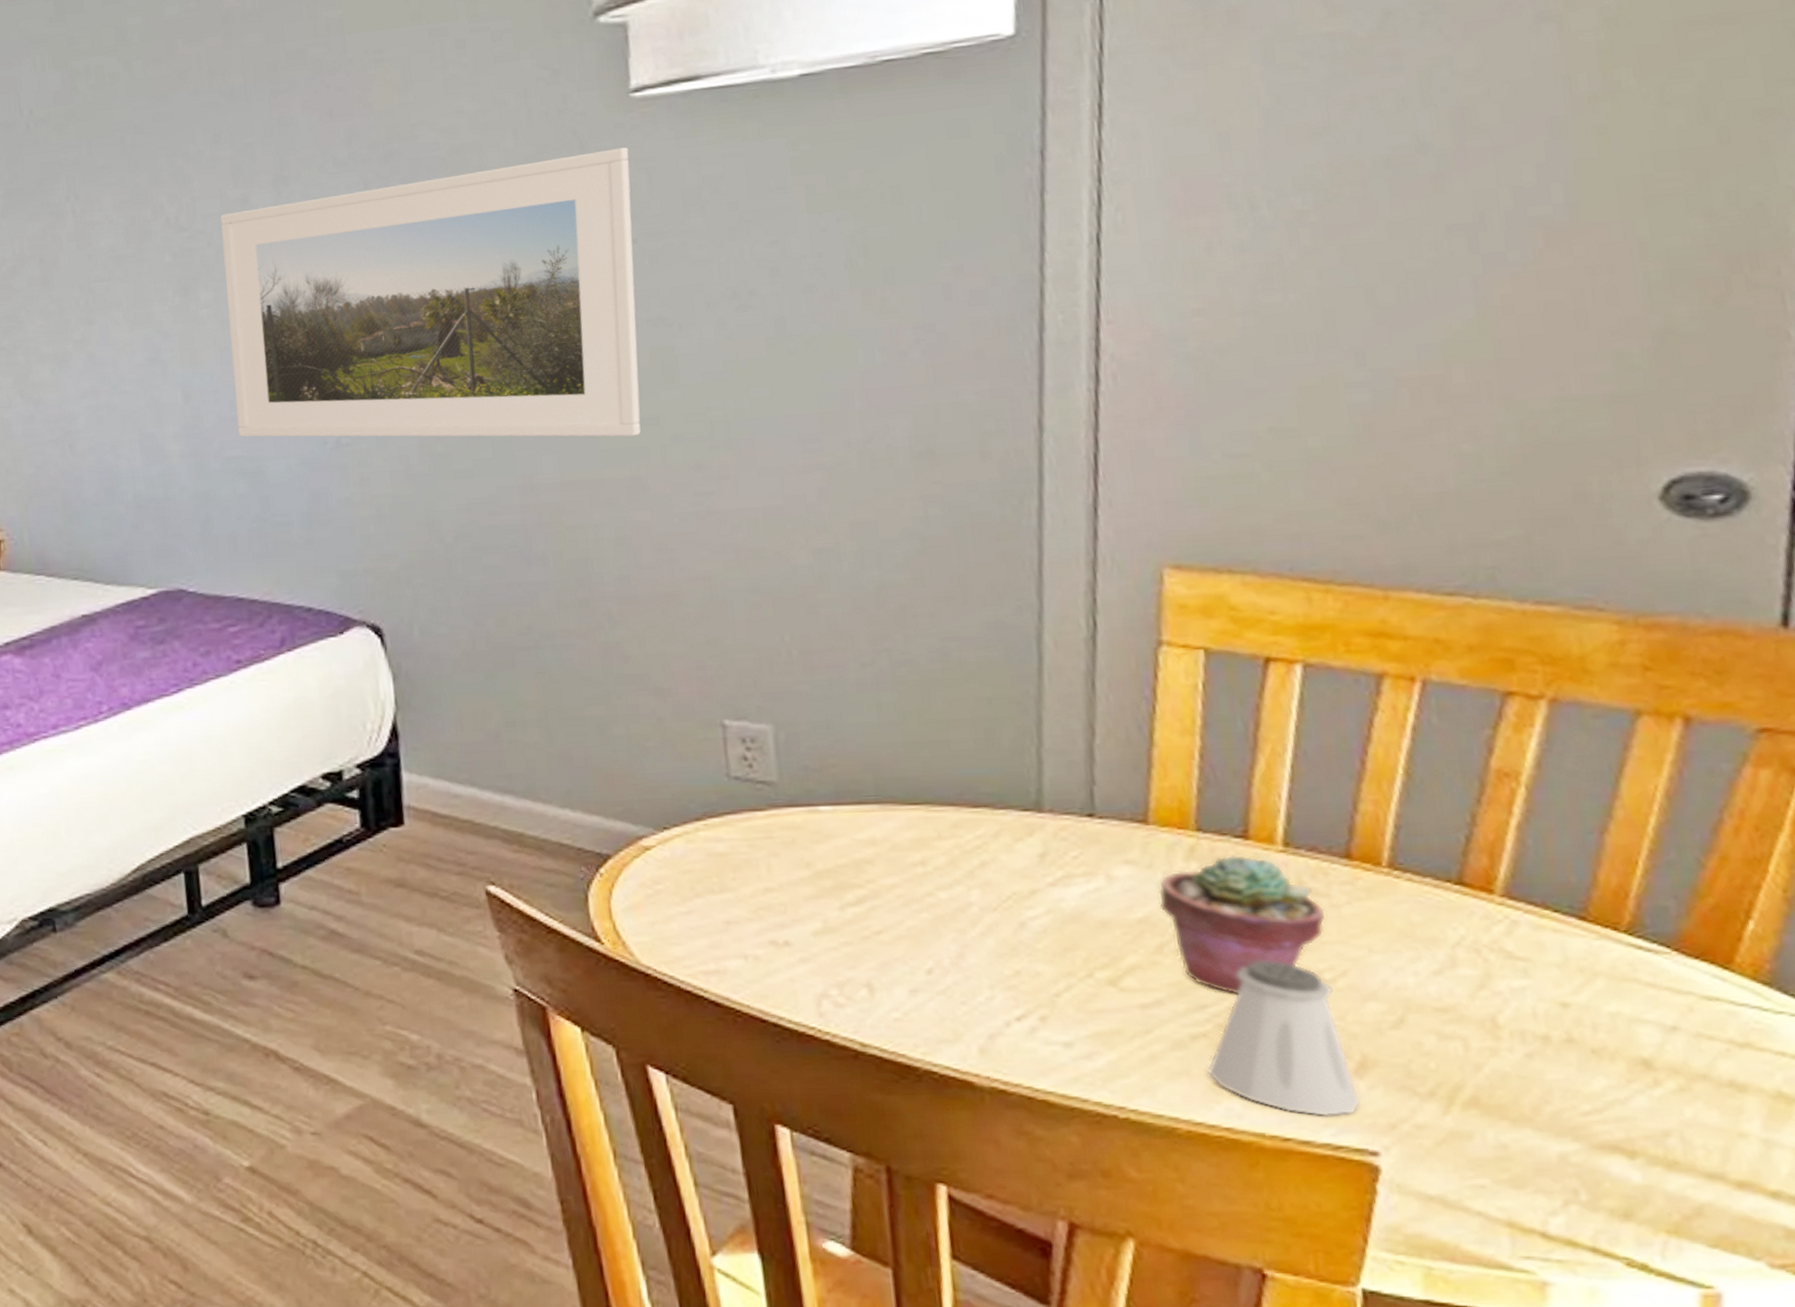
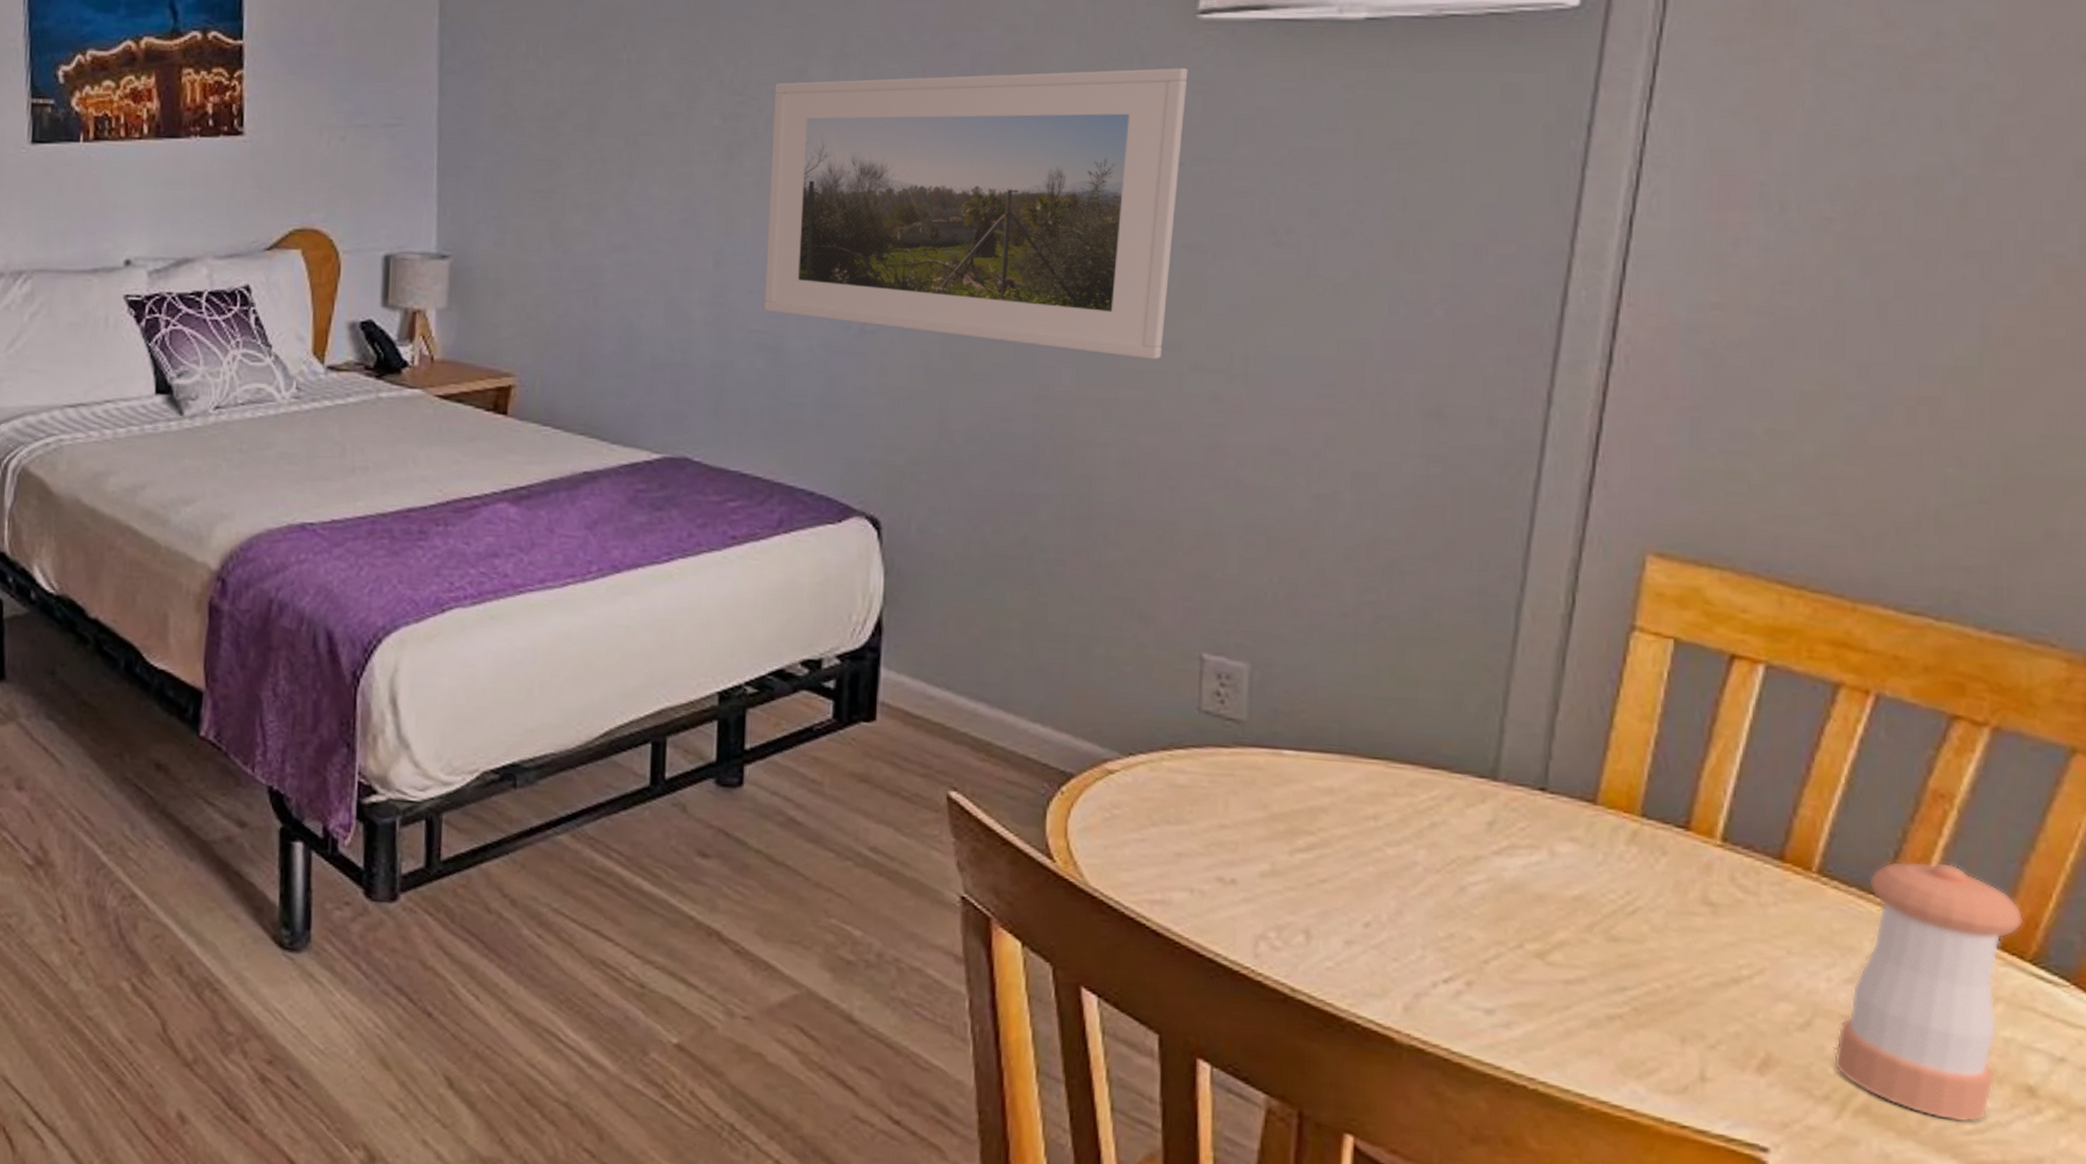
potted succulent: present [1158,854,1326,995] -> none [1595,843,1752,981]
saltshaker: present [1206,960,1361,1117] -> none [1617,950,1759,1110]
pepper shaker: none [1433,841,1613,1103] -> present [1834,861,2024,1123]

